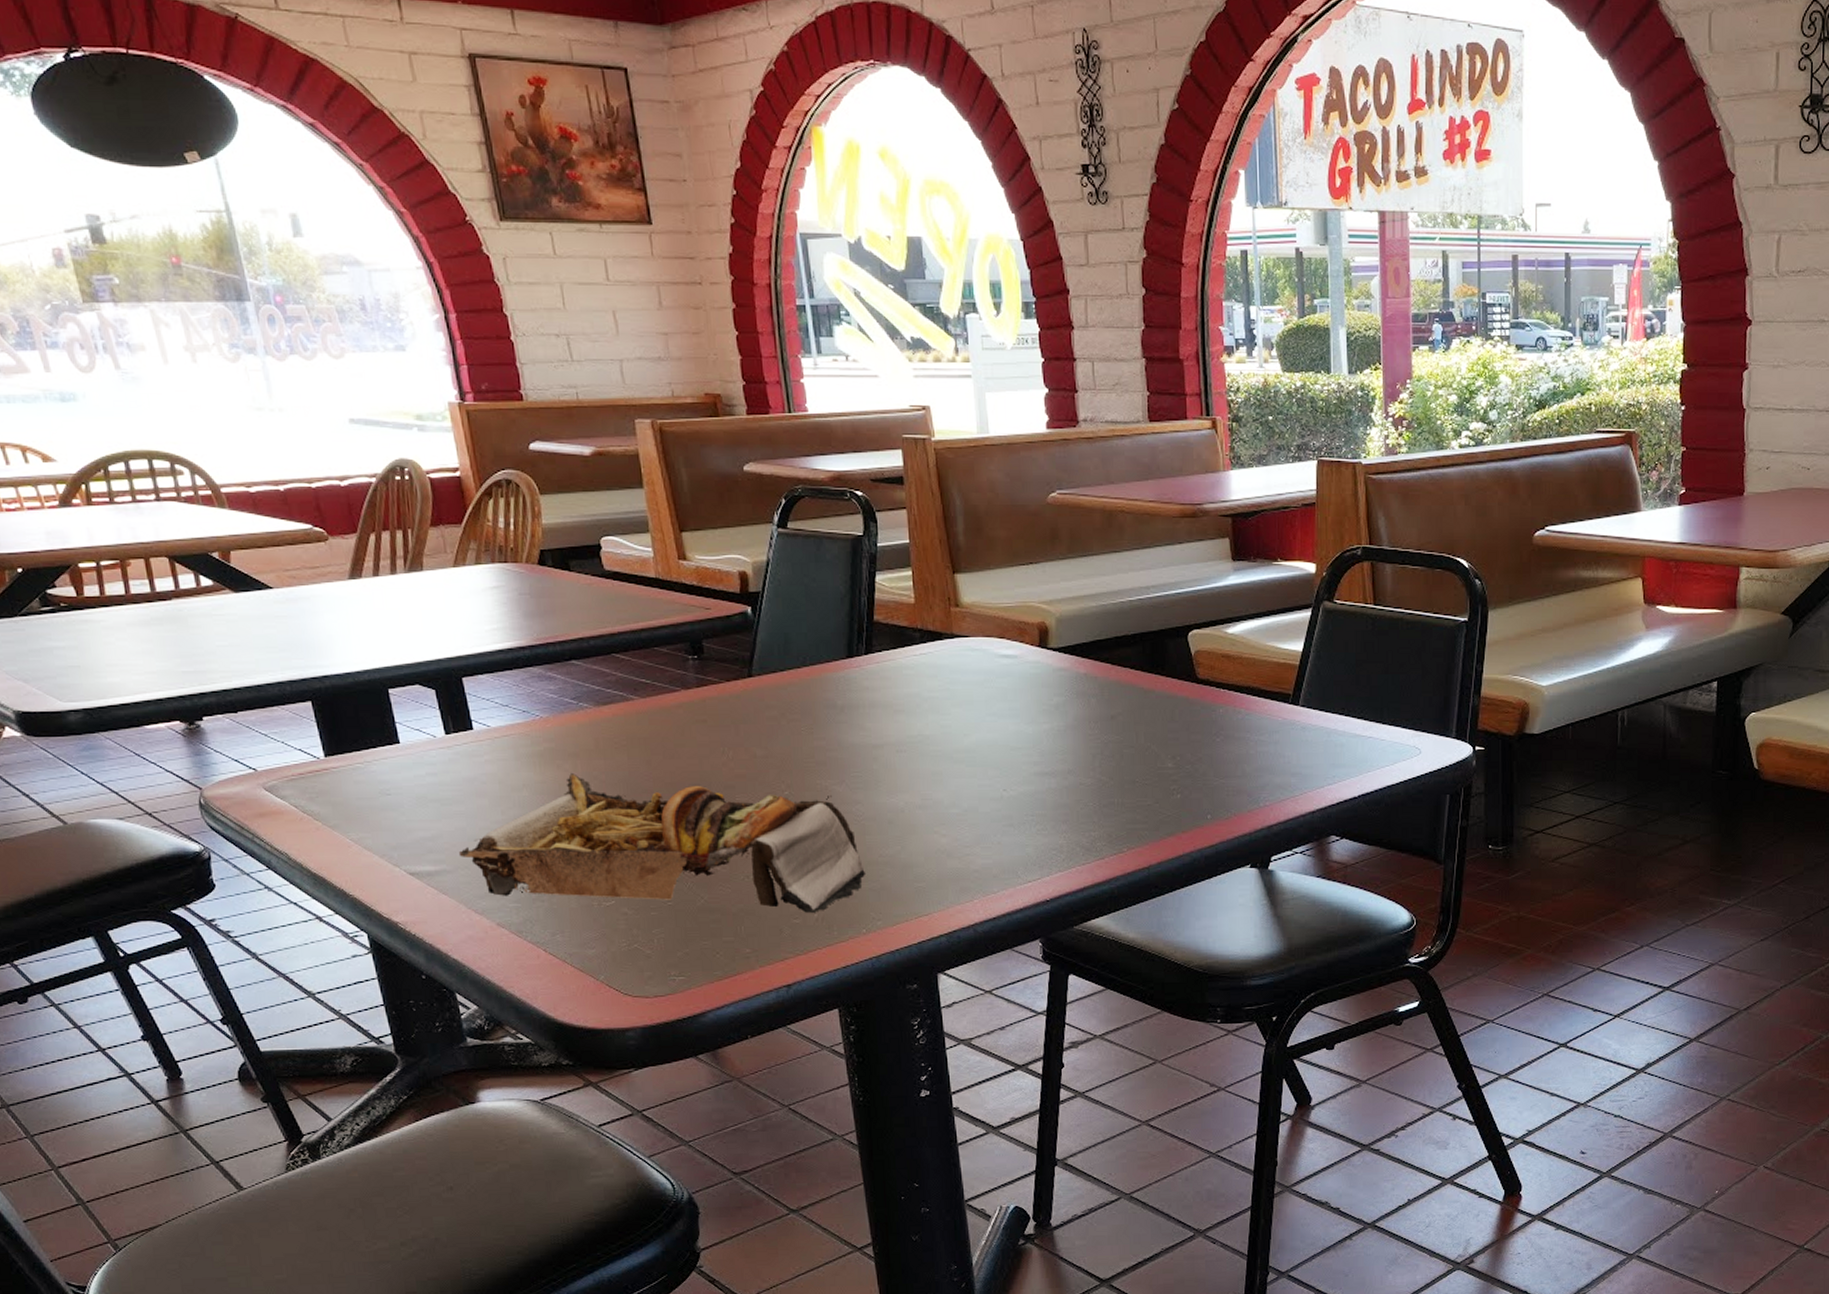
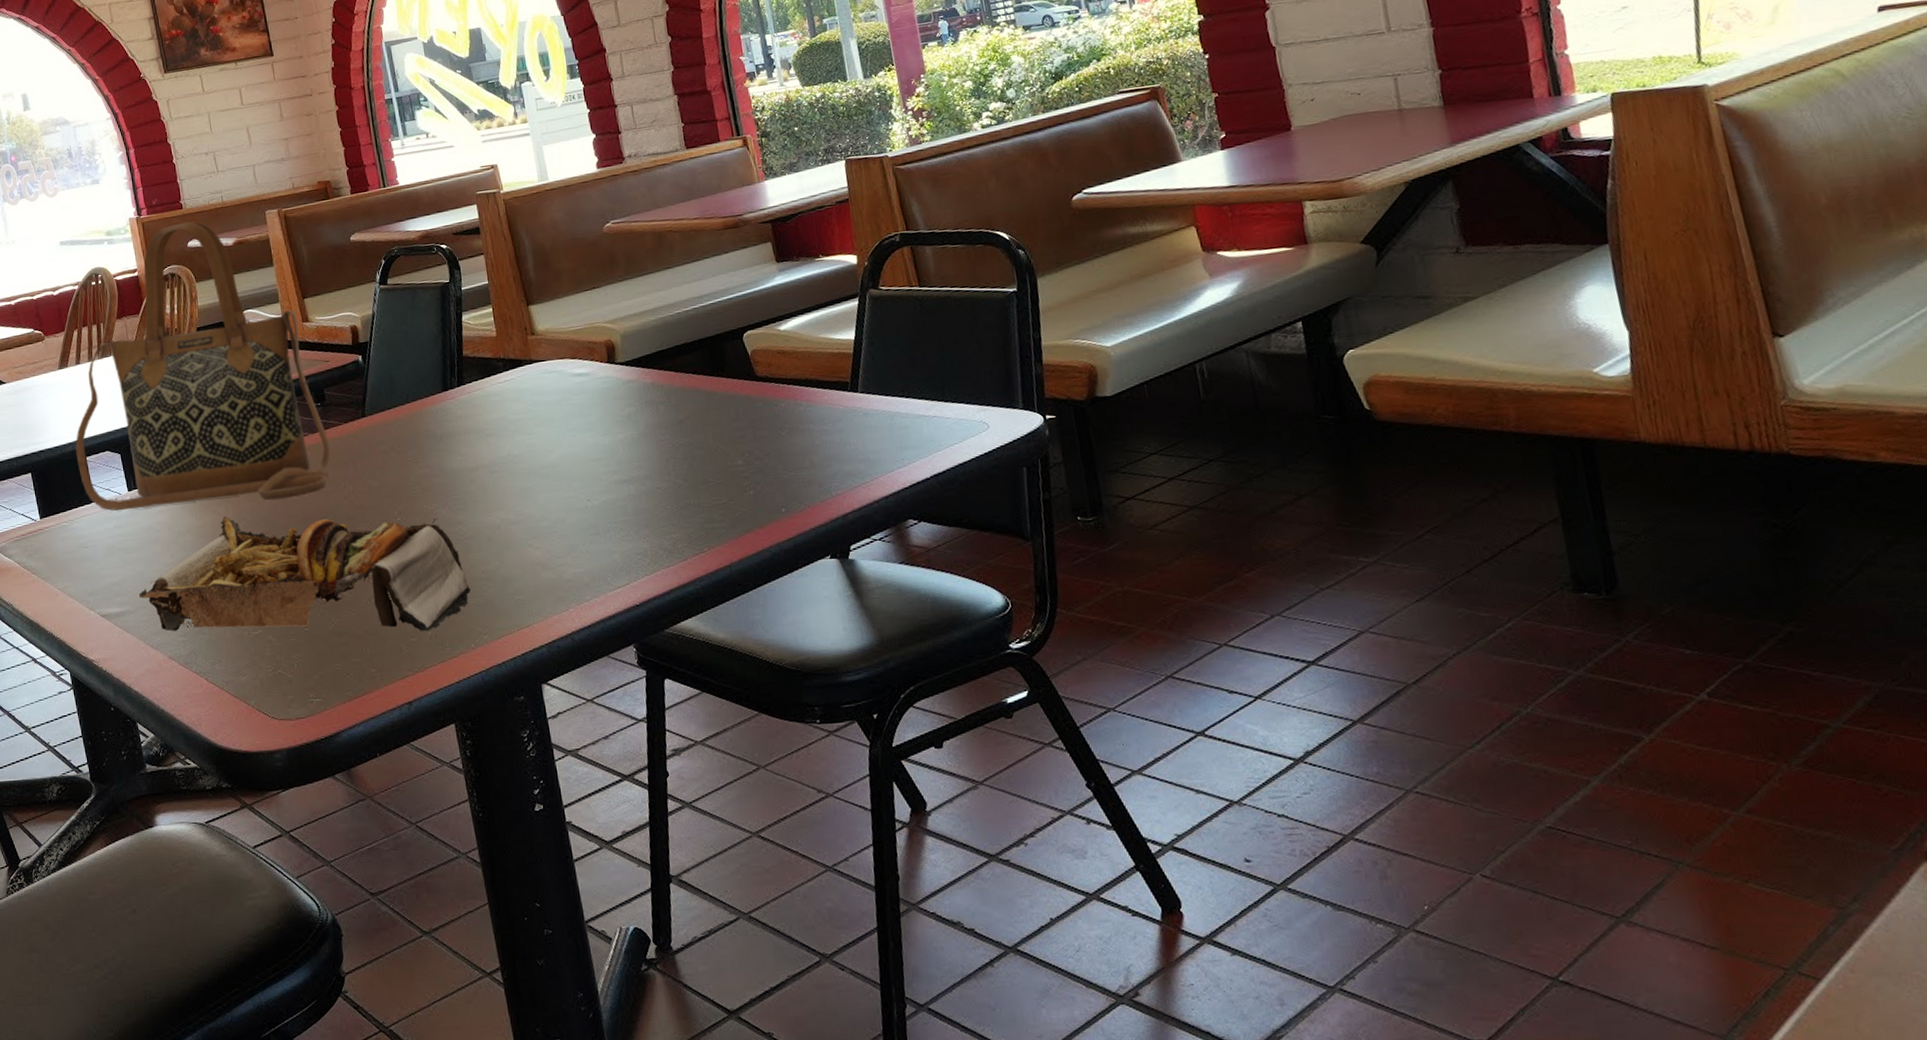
handbag: none [373,419,708,760] -> present [75,222,331,511]

